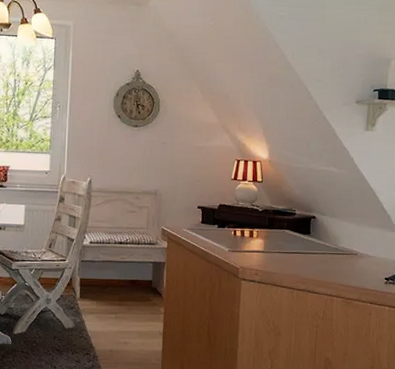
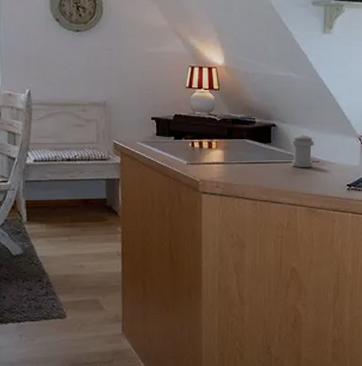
pepper shaker: none [329,225,353,259] -> present [291,133,314,167]

